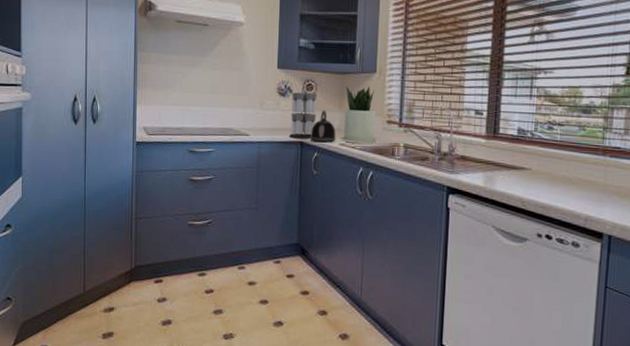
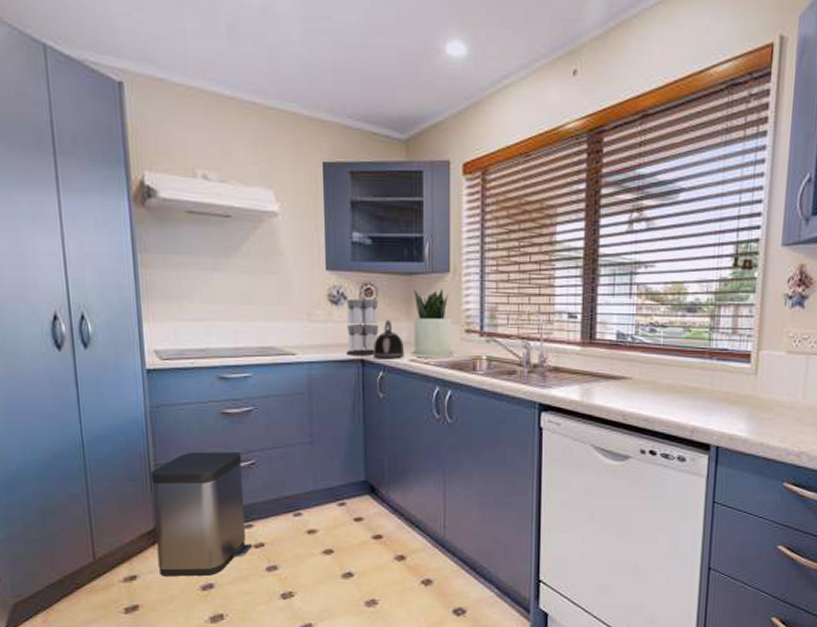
pedal bin: none [131,209,204,313] -> present [151,451,253,576]

